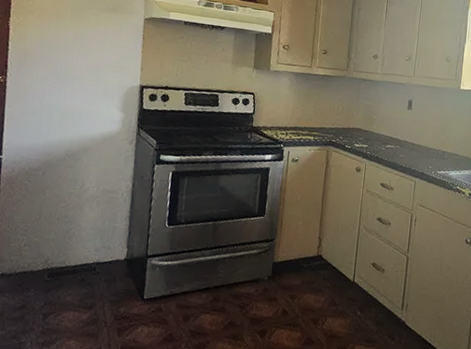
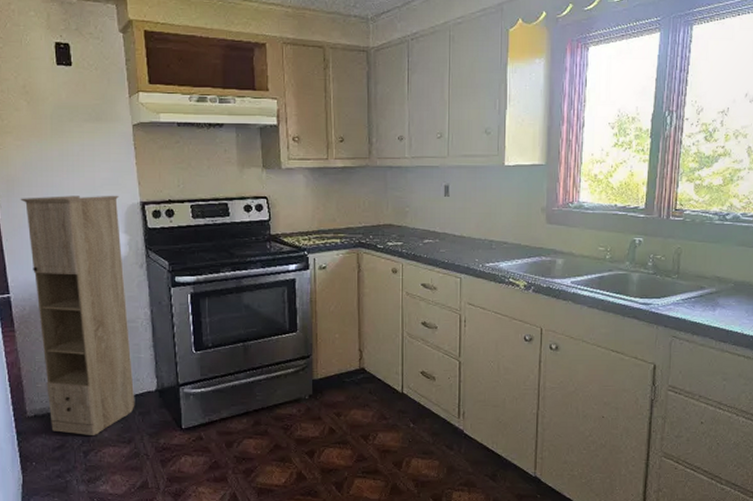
storage cabinet: none [16,70,121,299] -> present [20,195,135,435]

